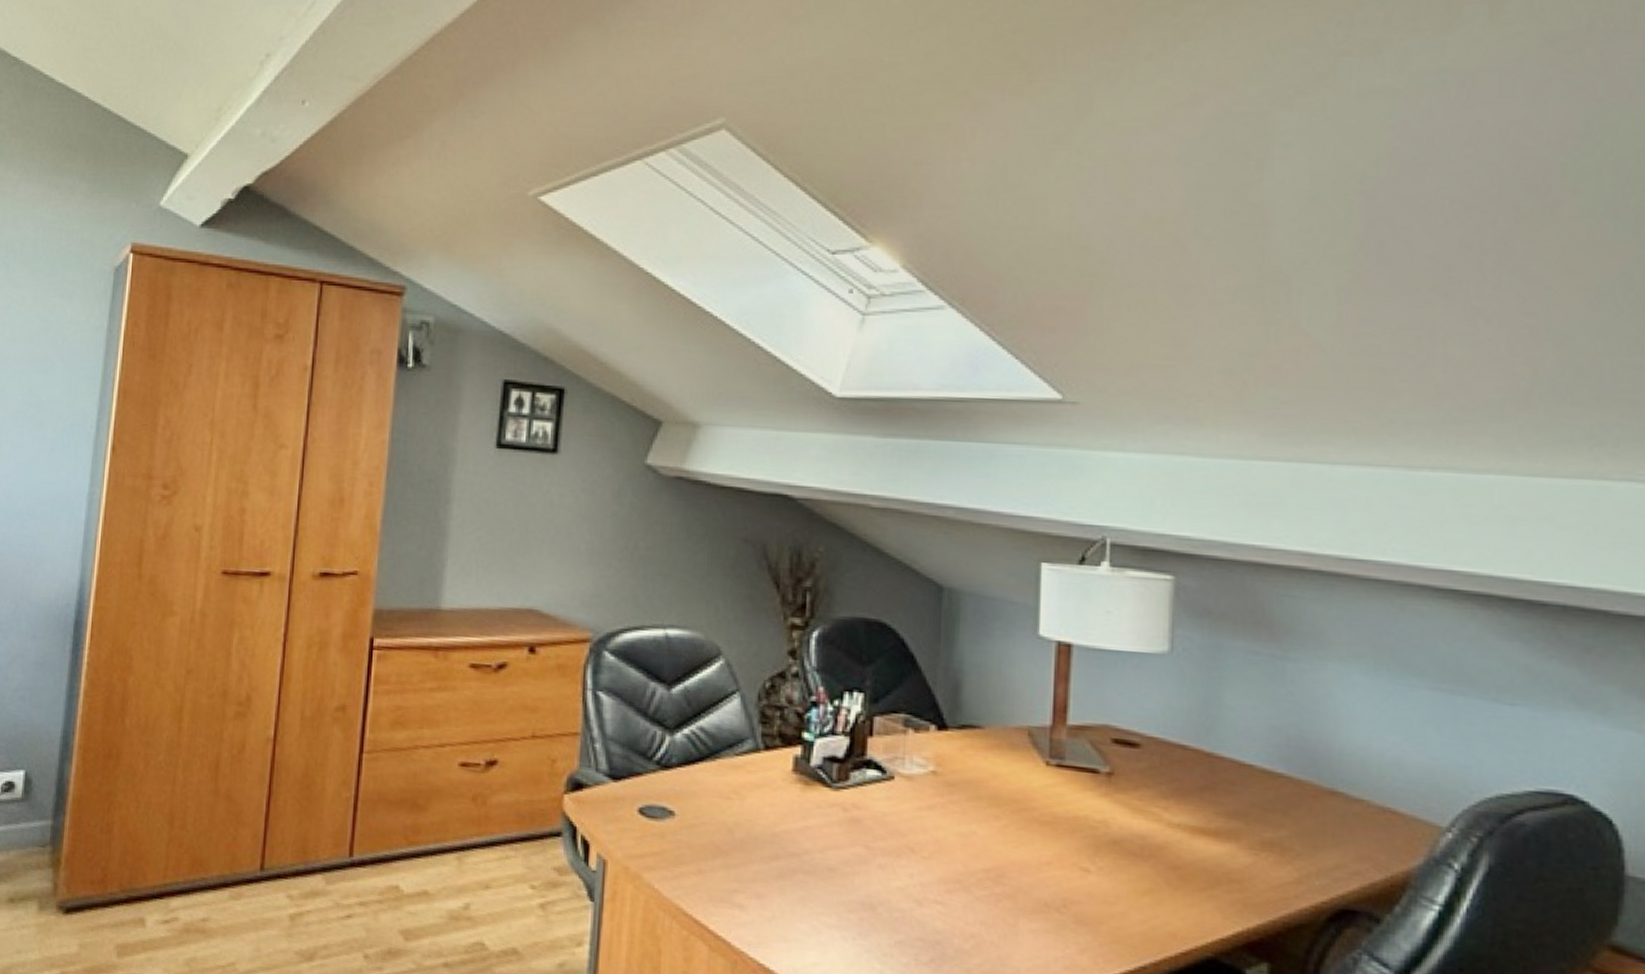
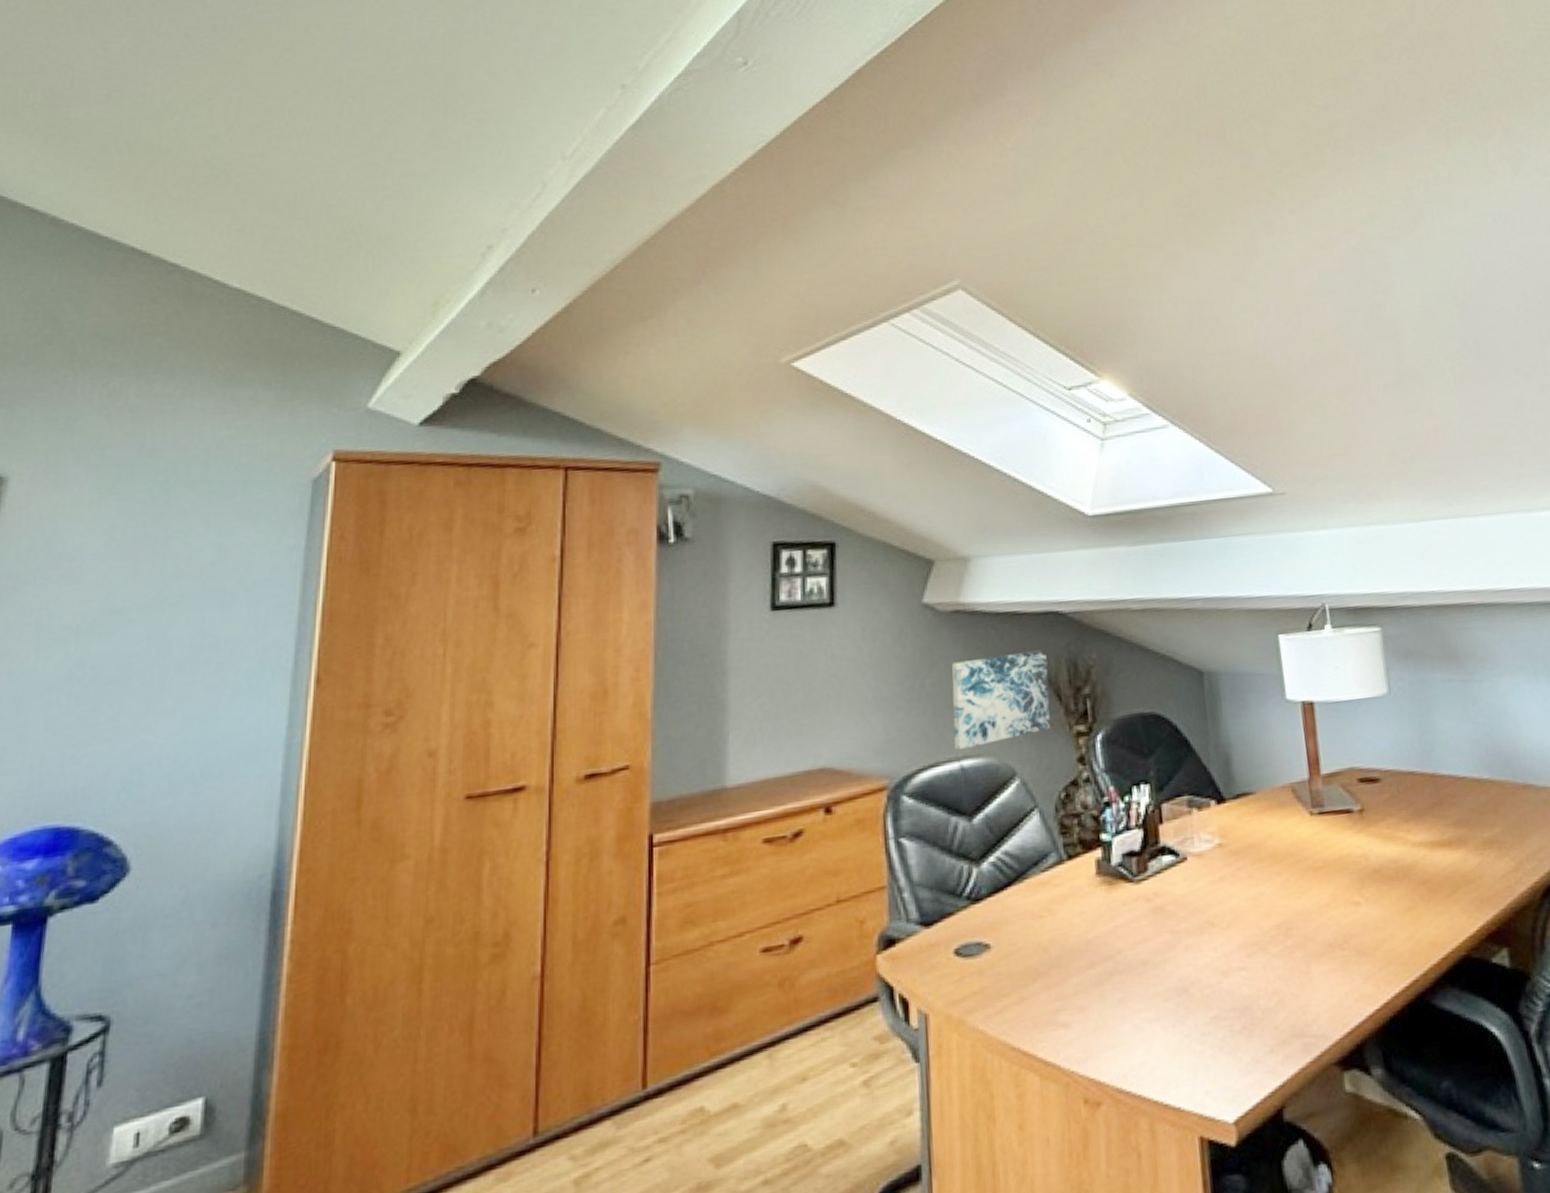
wall art: none [662,529,769,619] -> present [951,649,1051,750]

